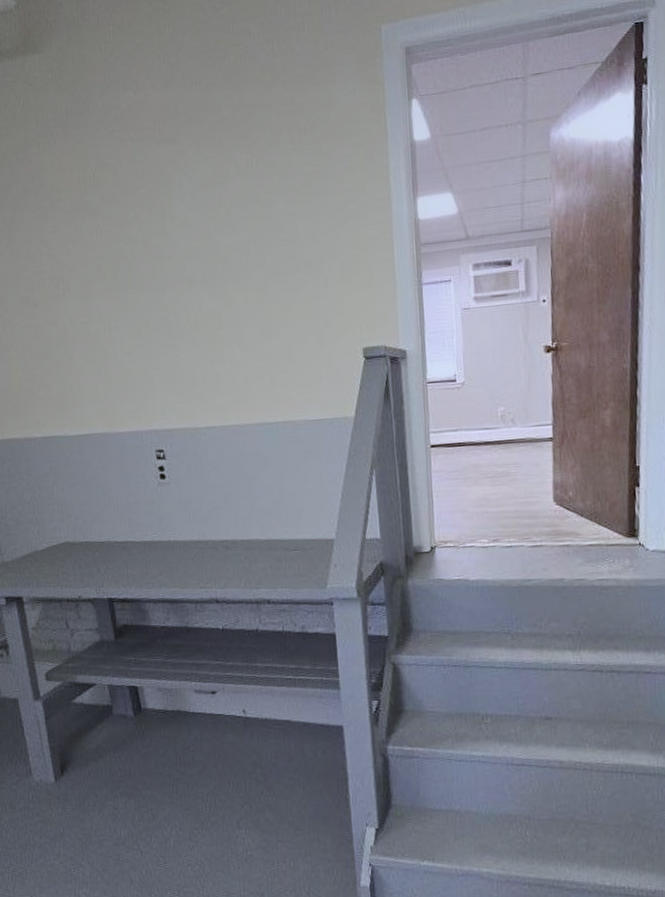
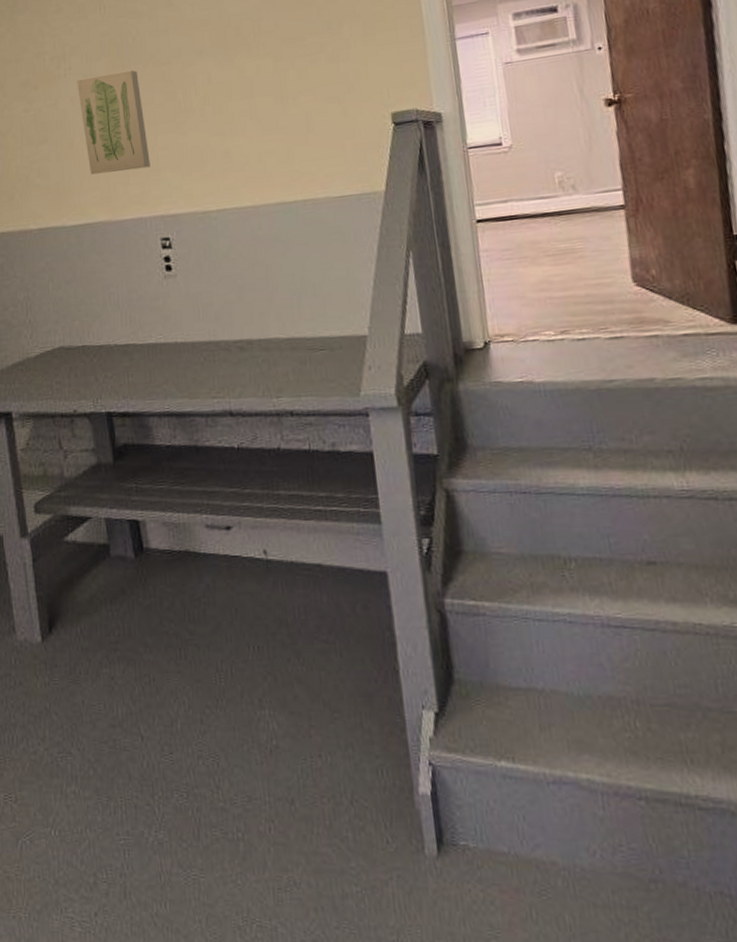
wall art: none [75,293,146,390] -> present [77,69,151,175]

